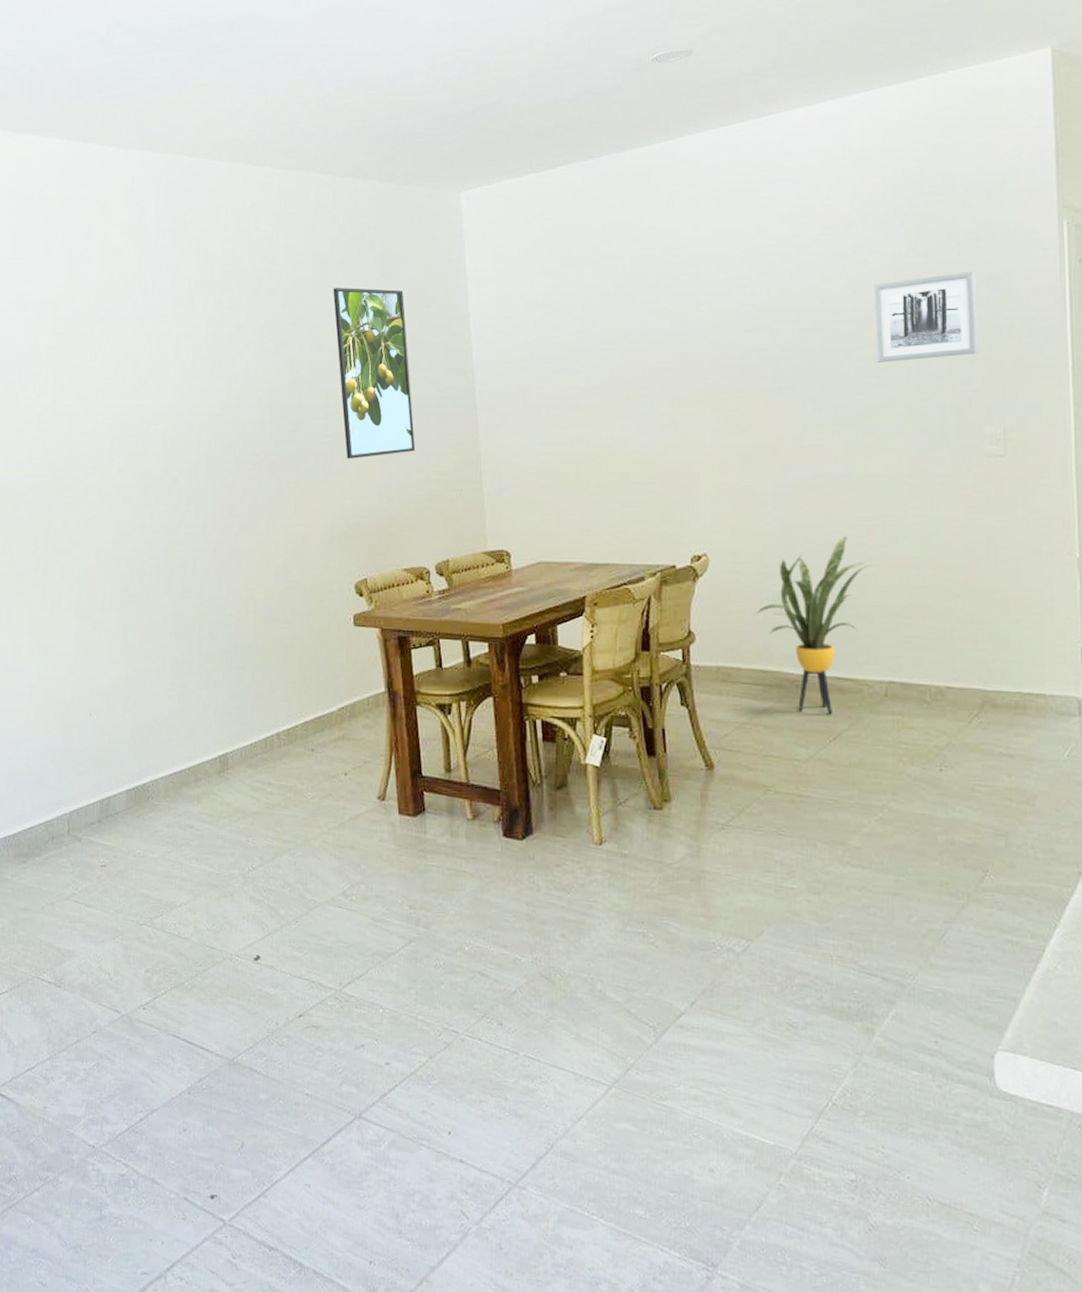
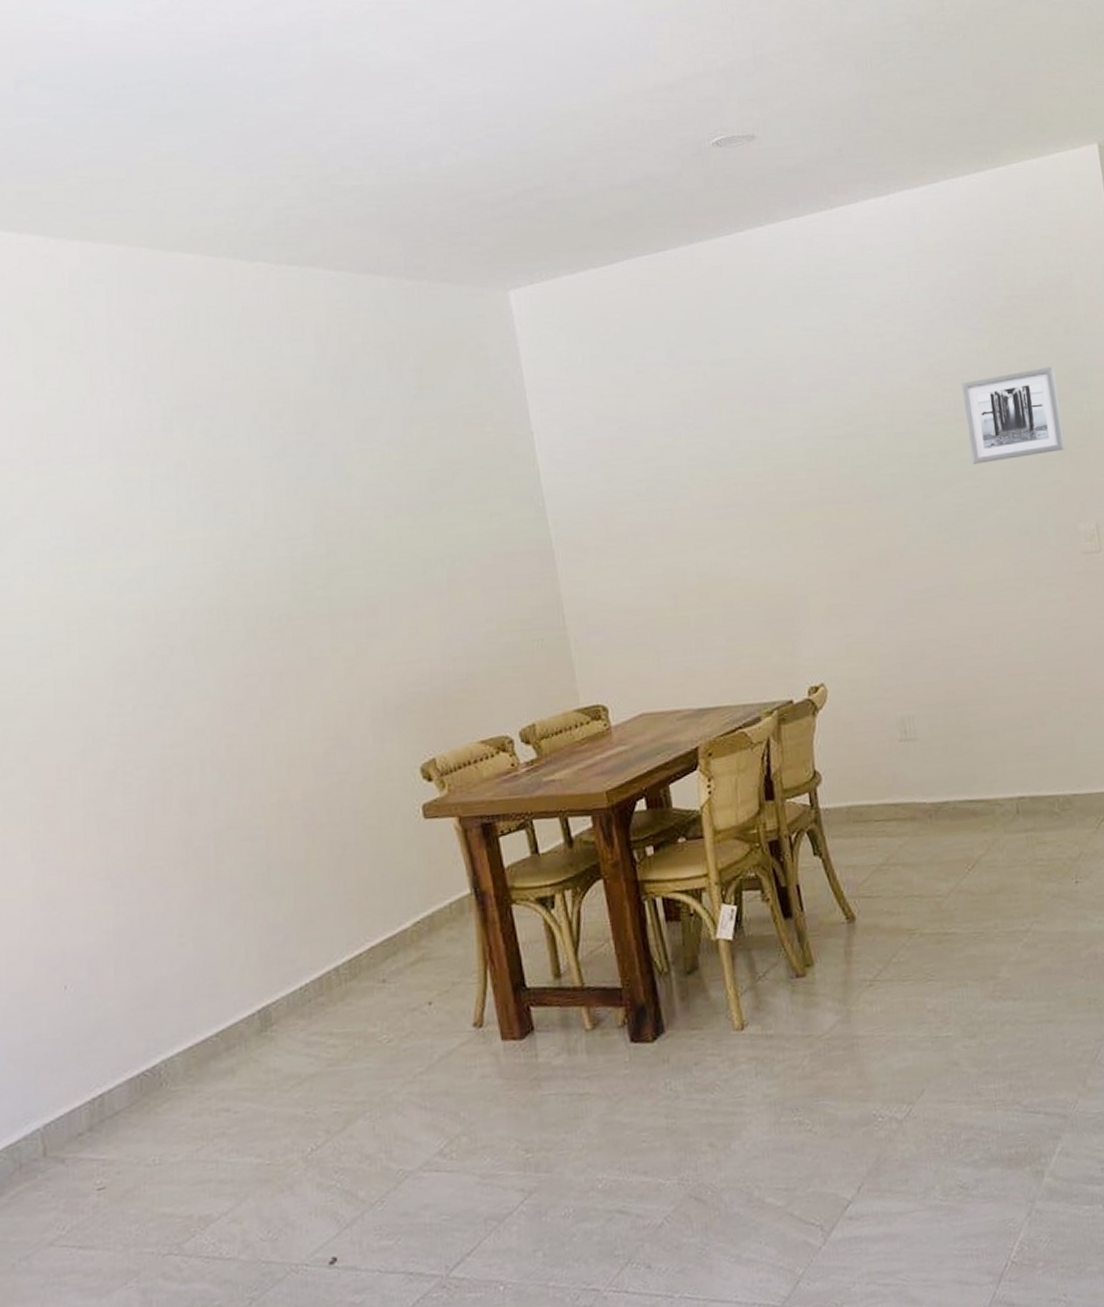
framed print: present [333,288,416,459] -> none [359,407,482,615]
house plant: present [755,536,872,715] -> none [880,649,990,843]

